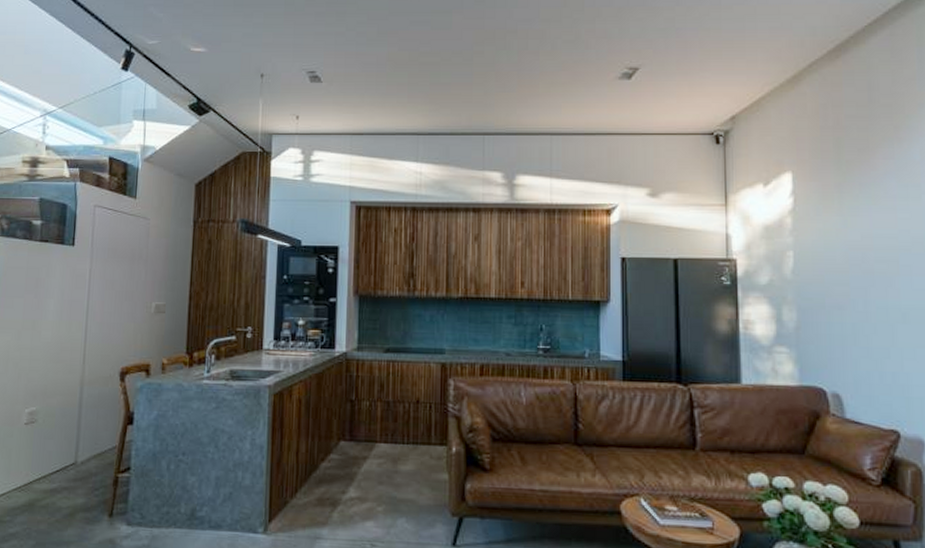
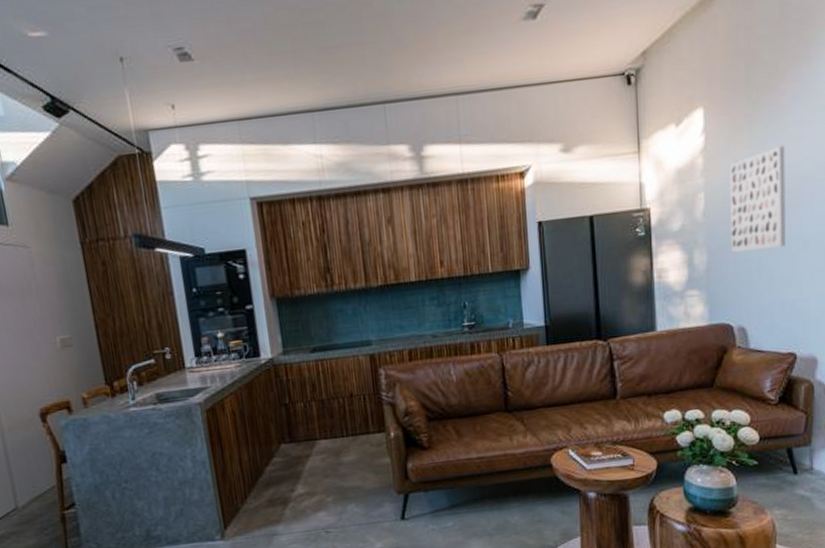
wall art: none [820,216,883,316] -> present [730,145,785,253]

